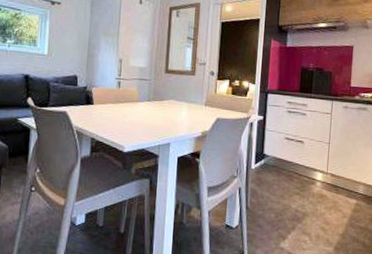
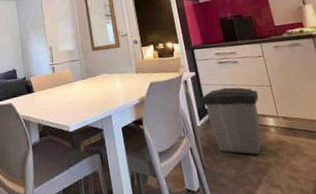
trash can: none [261,137,316,204] -> present [200,87,262,155]

